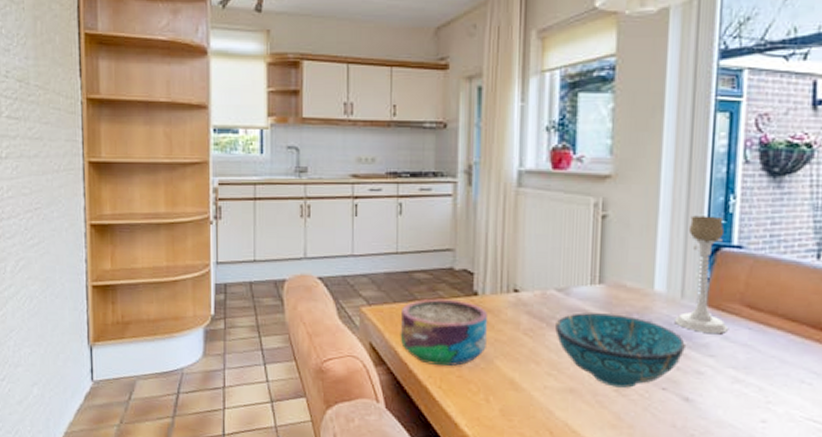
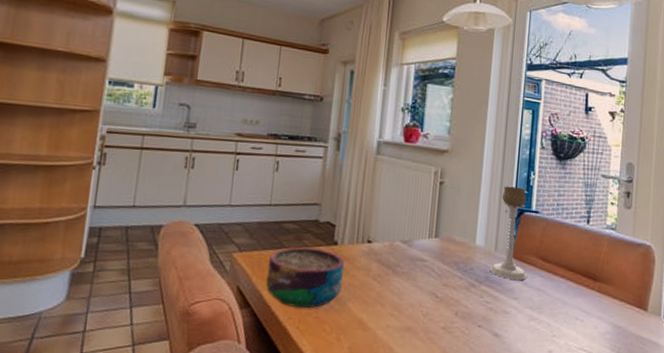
decorative bowl: present [554,312,687,388] -> none [398,261,498,326]

